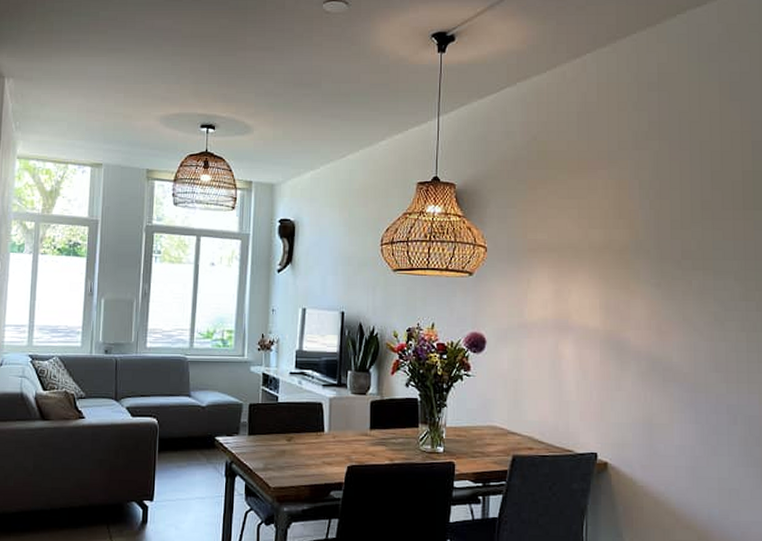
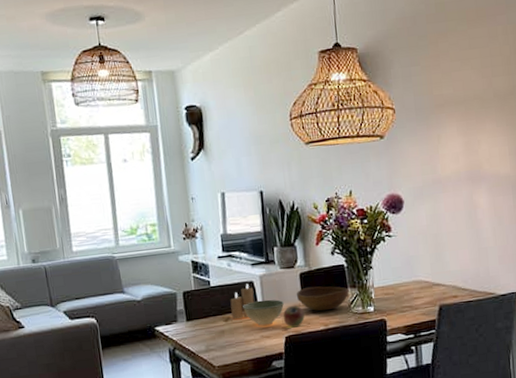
candle: none [295,405,321,441] -> present [230,284,254,320]
bowl: none [308,424,352,452] -> present [243,299,285,327]
fruit: none [348,433,370,458] -> present [283,305,305,328]
bowl: none [364,416,419,445] -> present [296,286,349,312]

